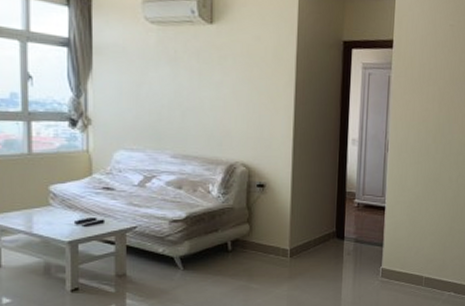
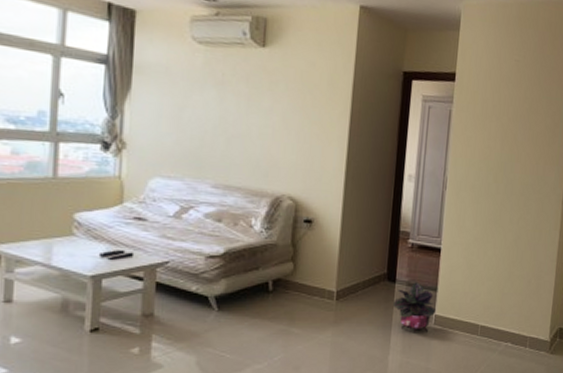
potted plant: none [343,239,382,285] -> present [394,282,435,332]

